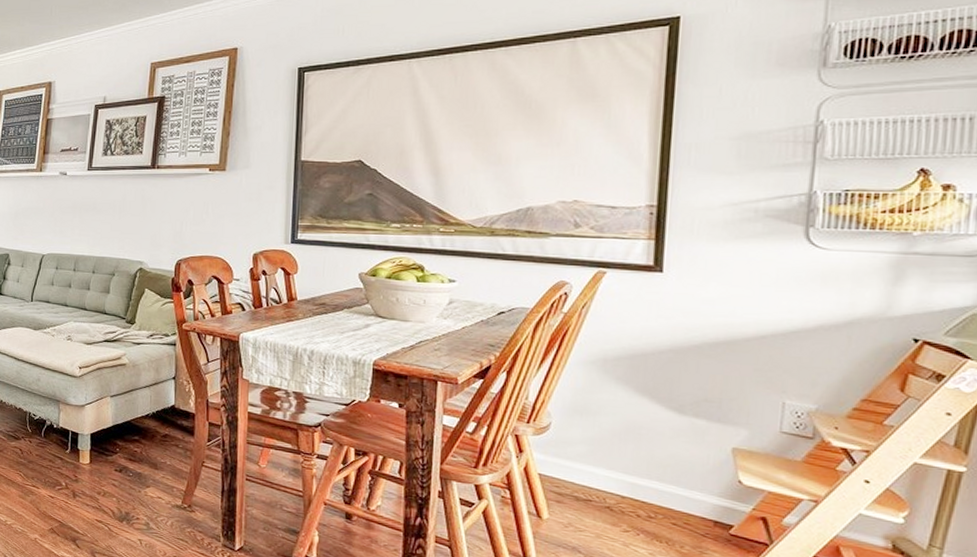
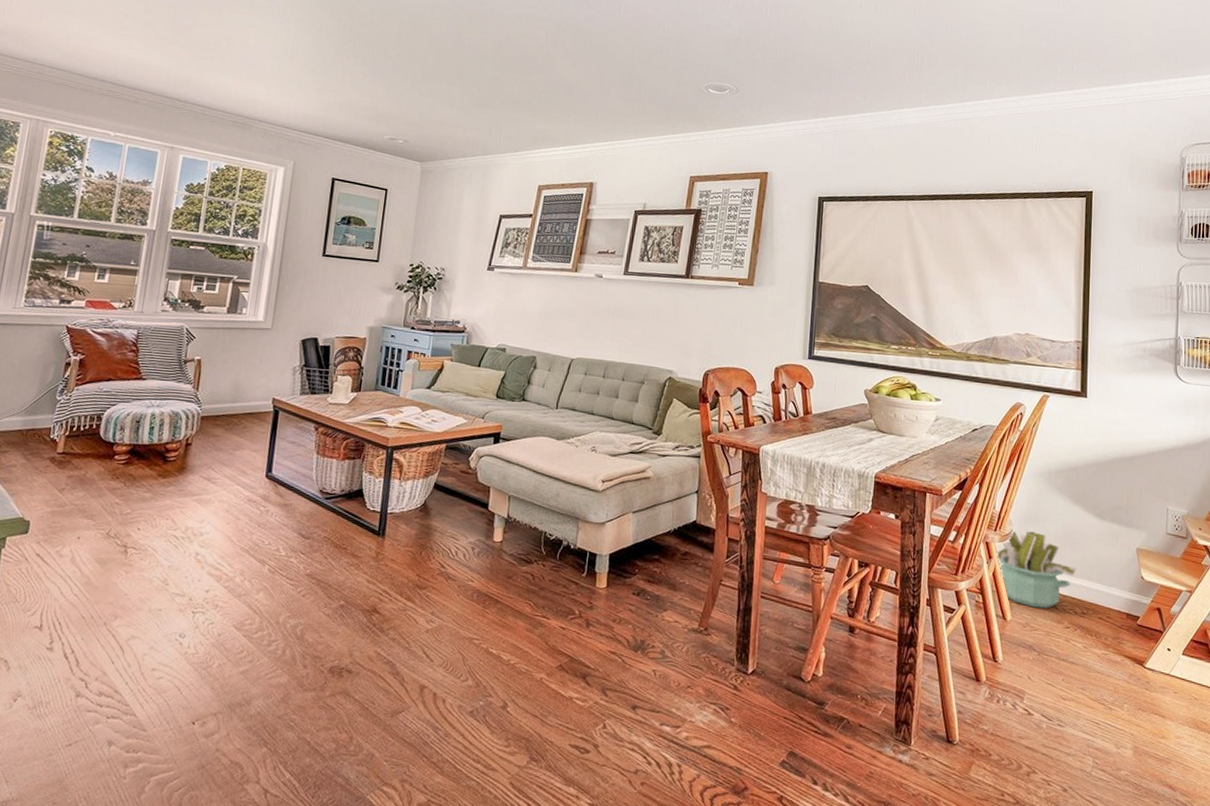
decorative plant: none [528,423,641,509] -> present [996,530,1077,608]

